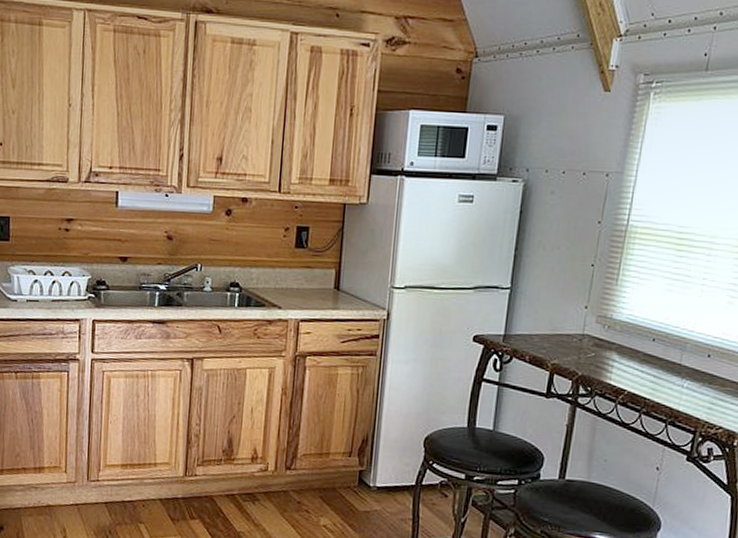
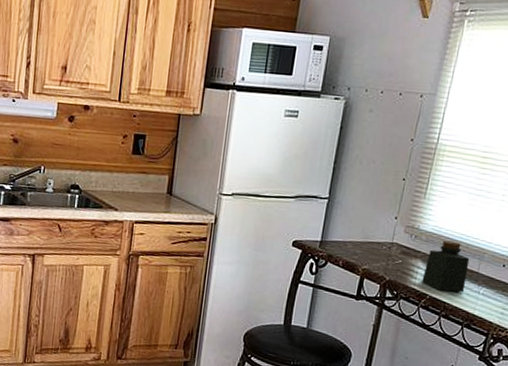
bottle: none [618,330,671,387] -> present [421,240,470,293]

